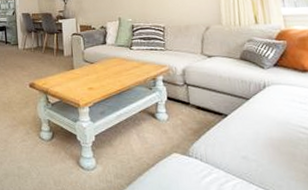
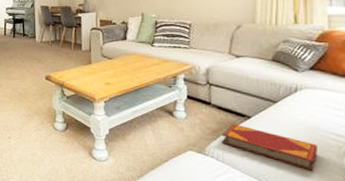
hardback book: none [203,122,291,165] -> present [222,124,317,171]

